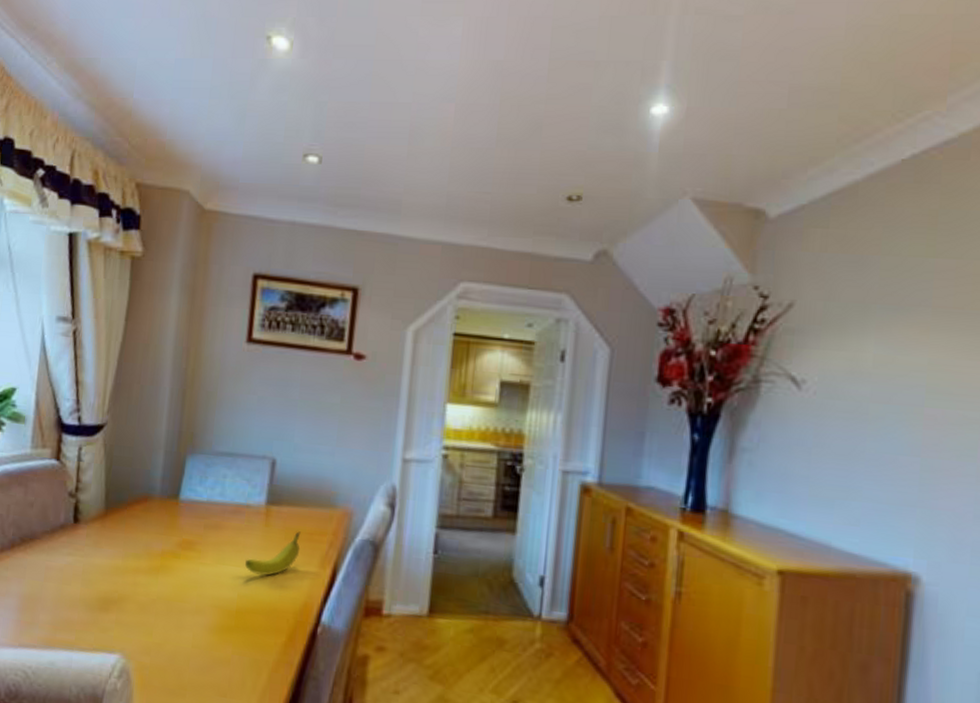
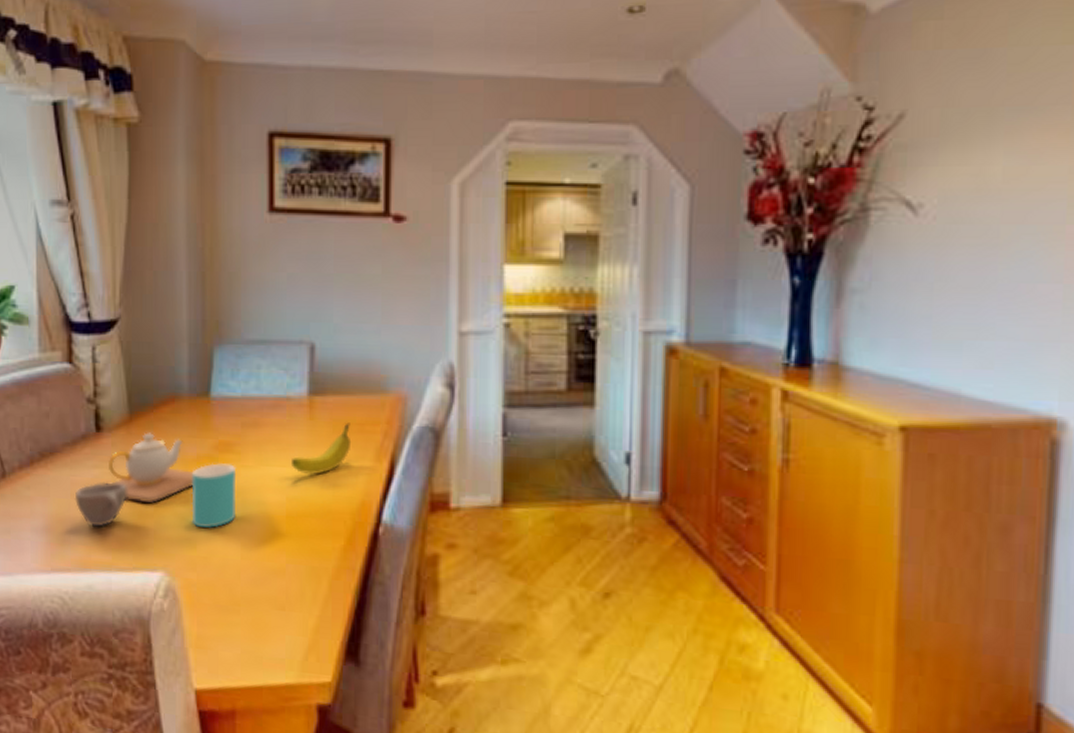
cup: none [47,568,96,610] -> present [74,482,127,527]
teapot: none [81,527,157,591] -> present [109,432,194,503]
cup: none [150,558,196,617] -> present [191,463,237,528]

